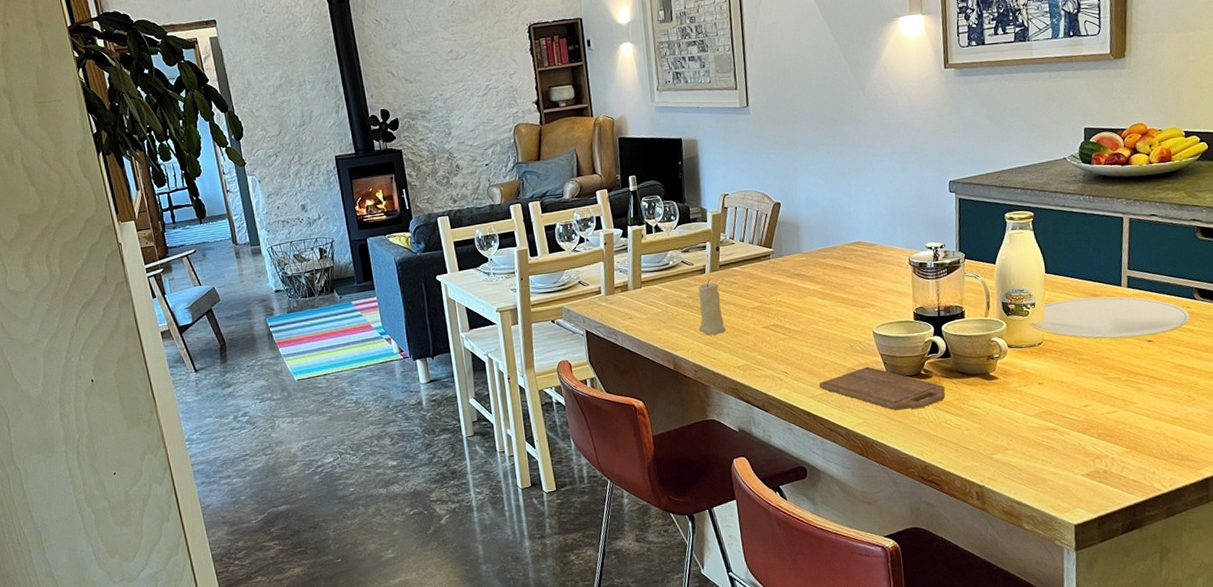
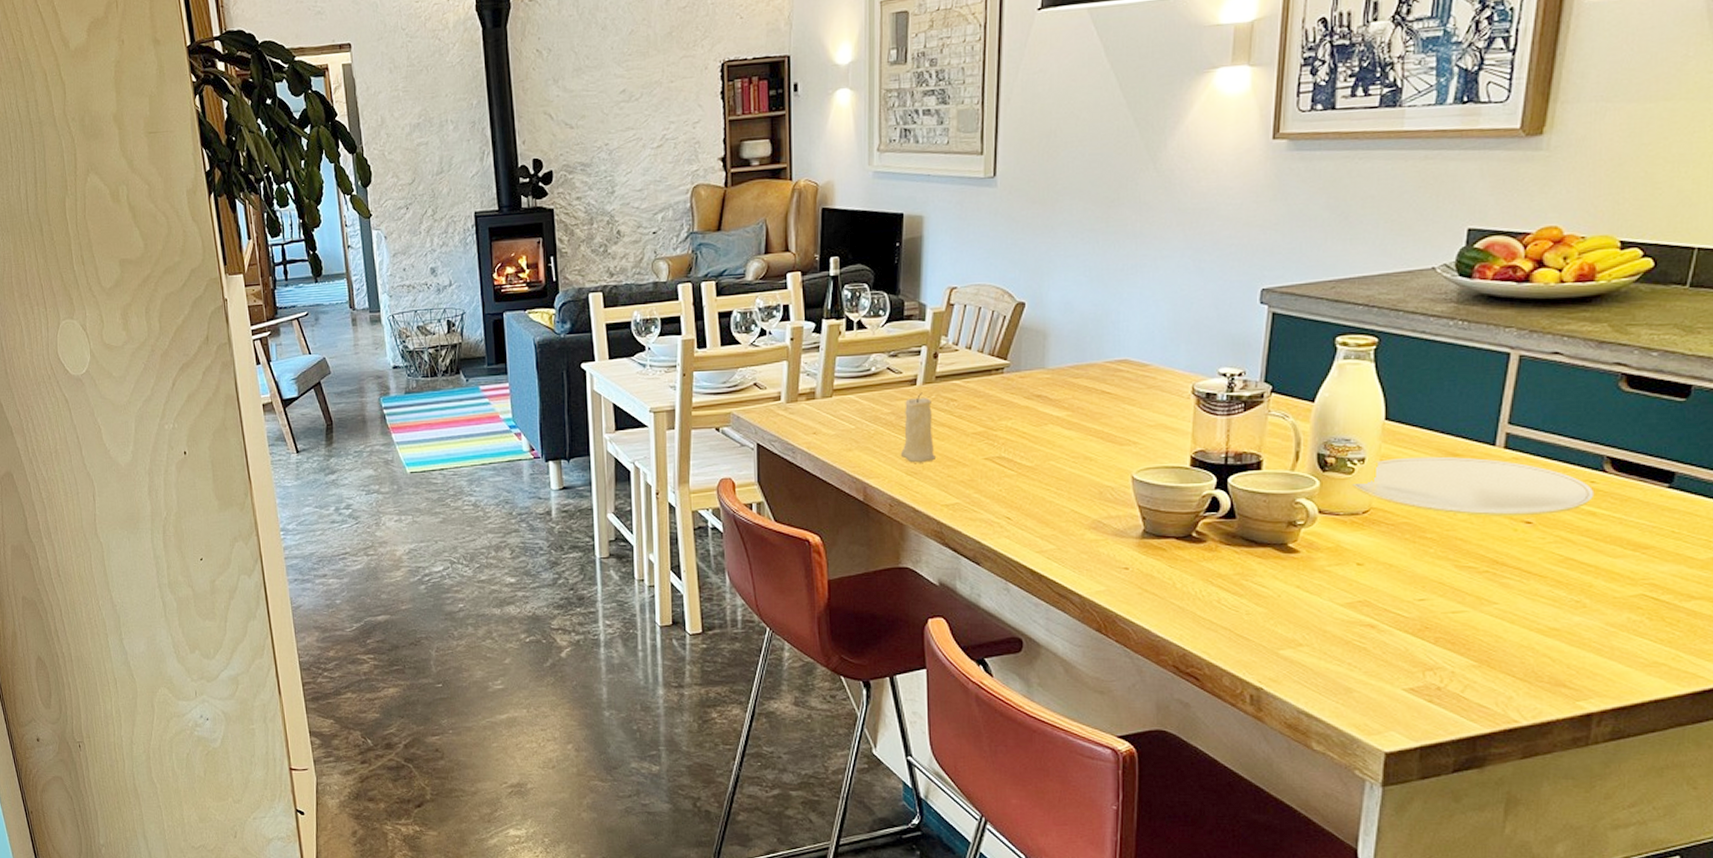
cutting board: present [819,366,946,410] -> none [1050,520,1223,581]

